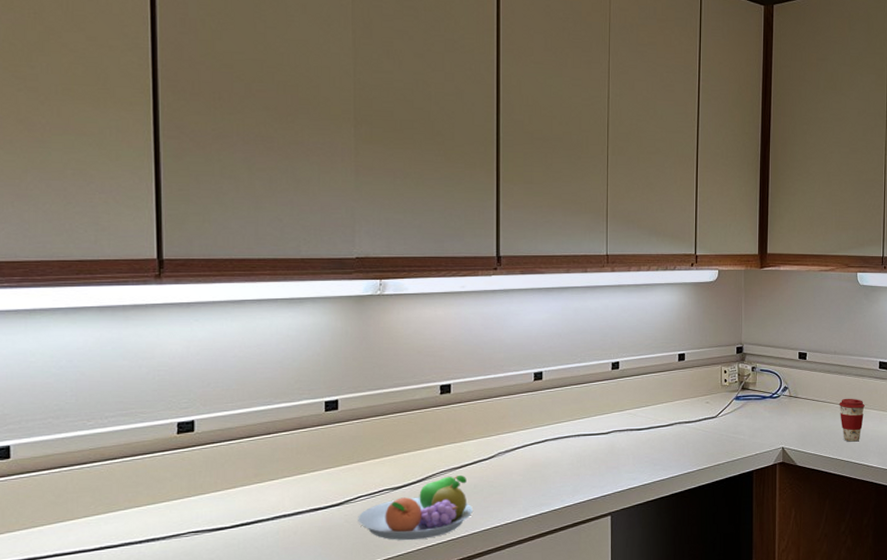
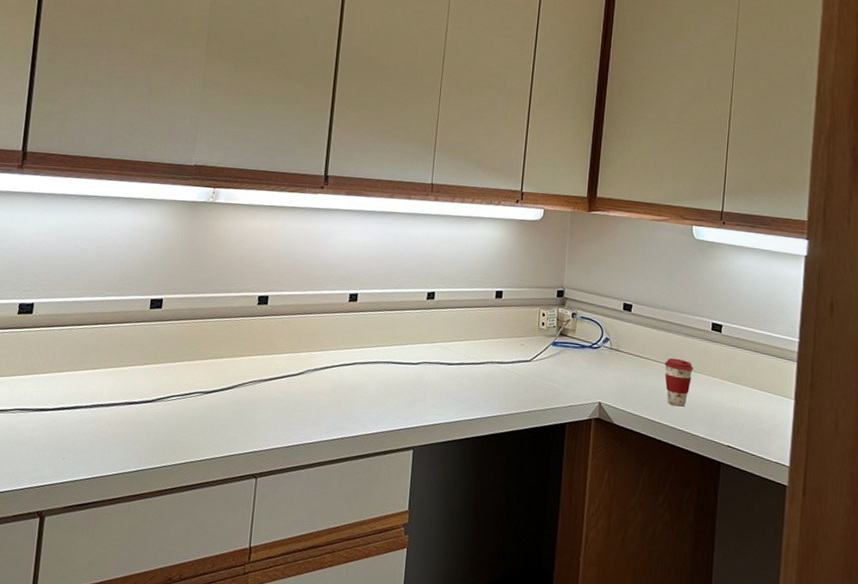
fruit bowl: present [358,476,473,541] -> none [167,387,277,447]

